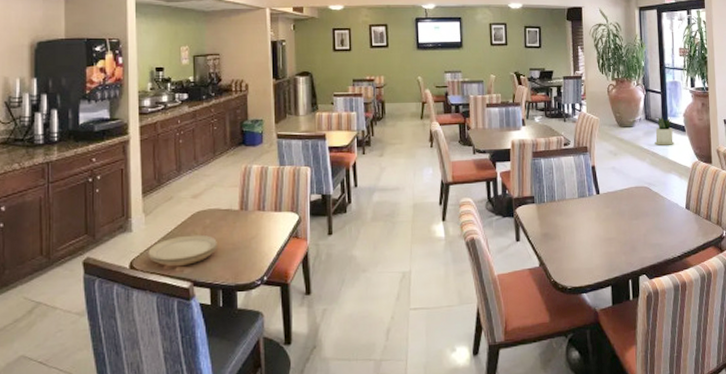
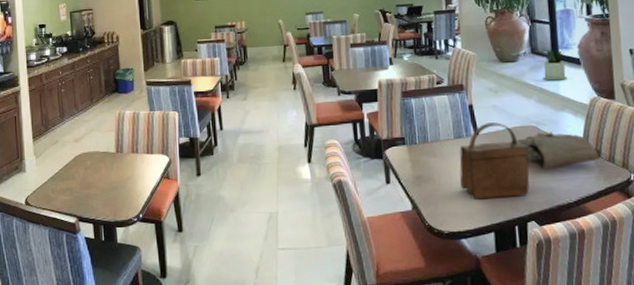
plate: present [148,234,219,267] -> none [39,175,99,204]
handbag: none [582,183,642,256] -> present [459,122,530,200]
bag: none [632,192,701,227] -> present [516,131,602,170]

